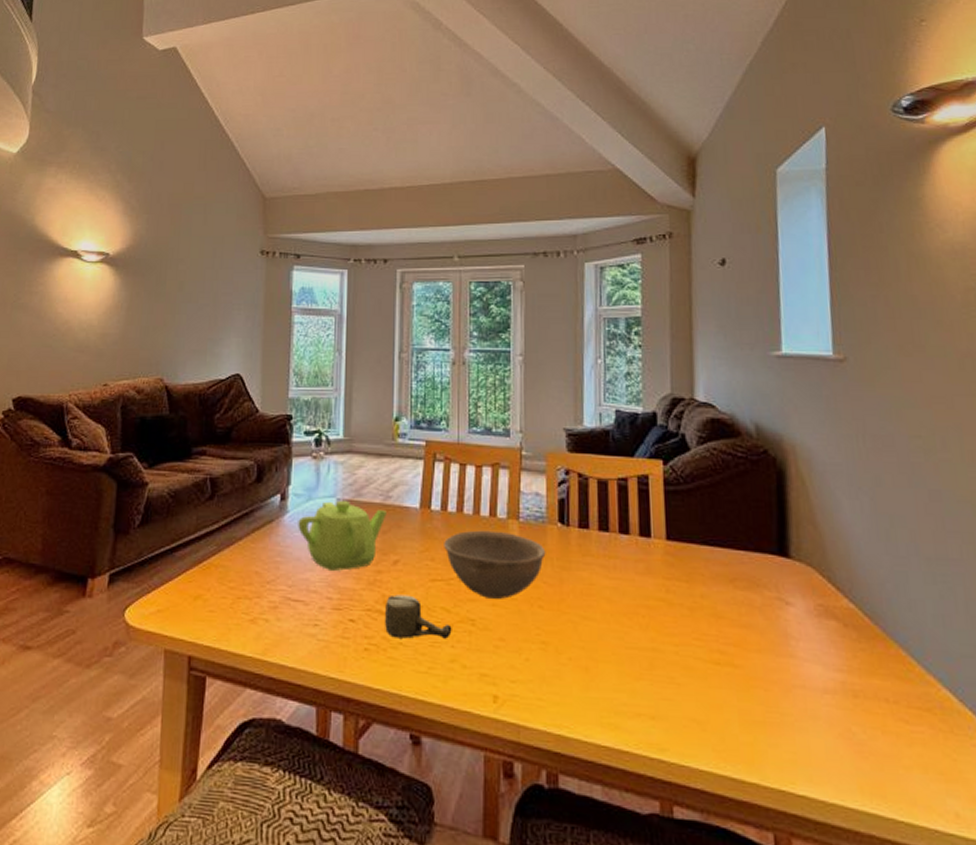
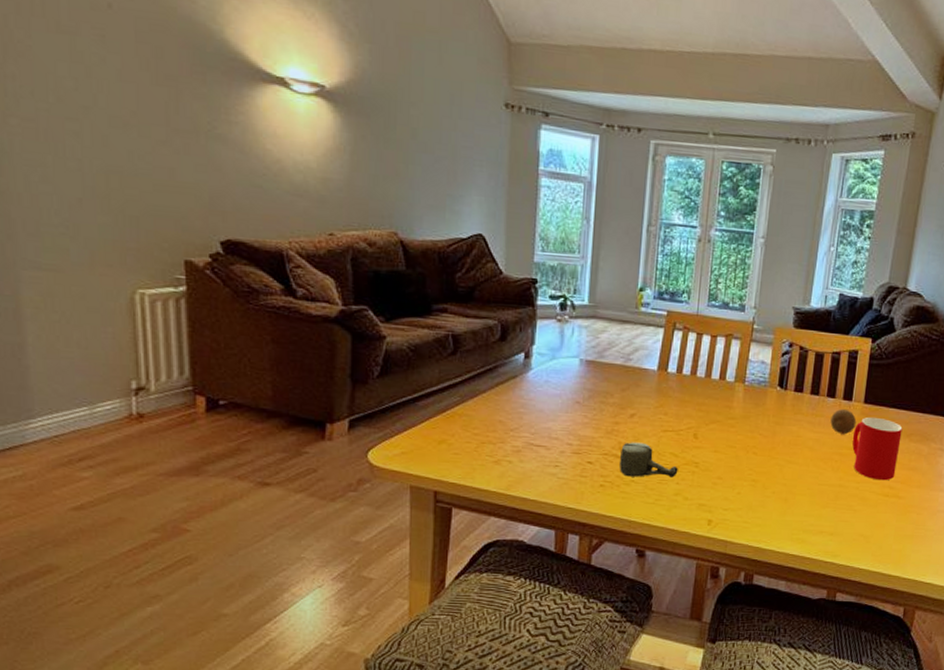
teapot: present [298,500,387,571] -> none [541,360,627,422]
bowl: present [444,530,546,599] -> none [677,390,765,447]
fruit: none [628,547,661,581] -> present [830,408,857,435]
cup: none [658,557,724,643] -> present [852,416,903,481]

